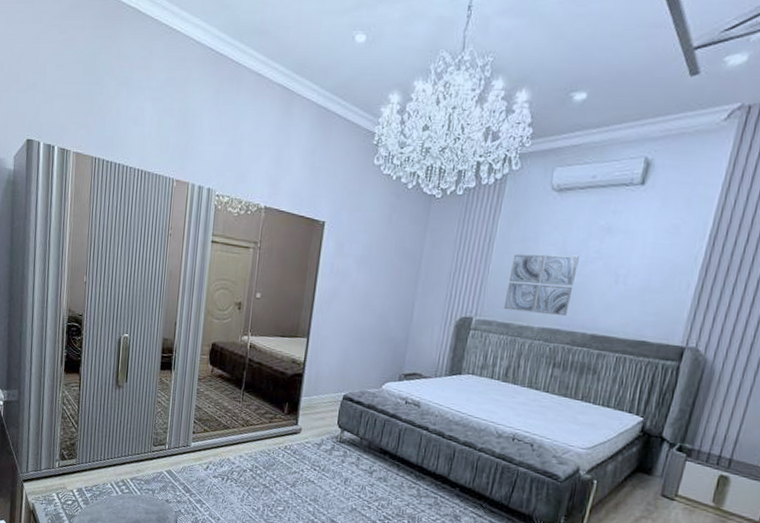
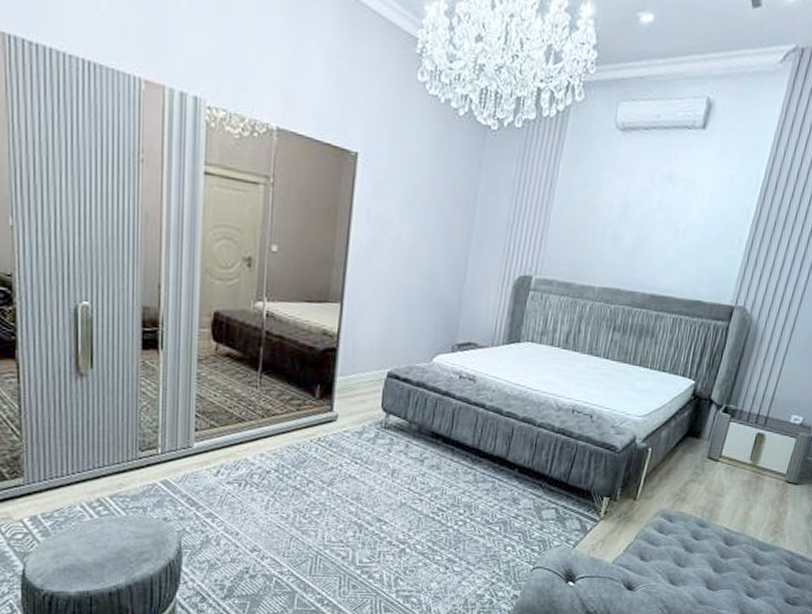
wall art: present [503,254,579,317] -> none [564,202,641,275]

